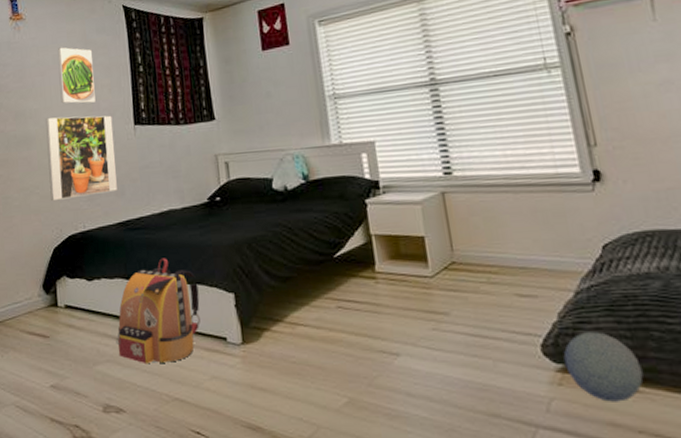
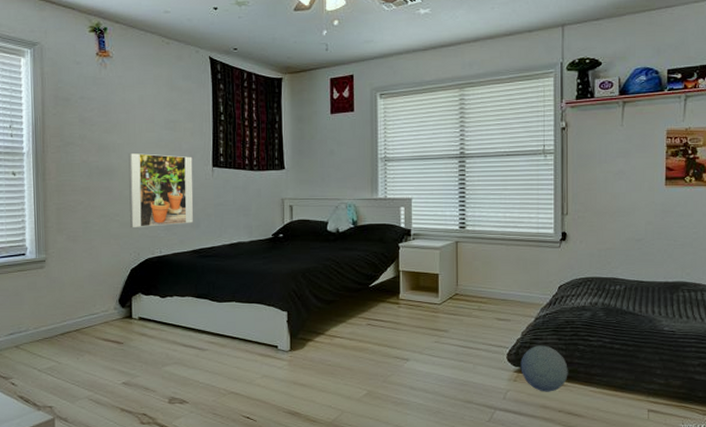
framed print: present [58,47,96,104] -> none [143,88,178,143]
backpack: present [116,258,201,365] -> none [183,281,258,366]

